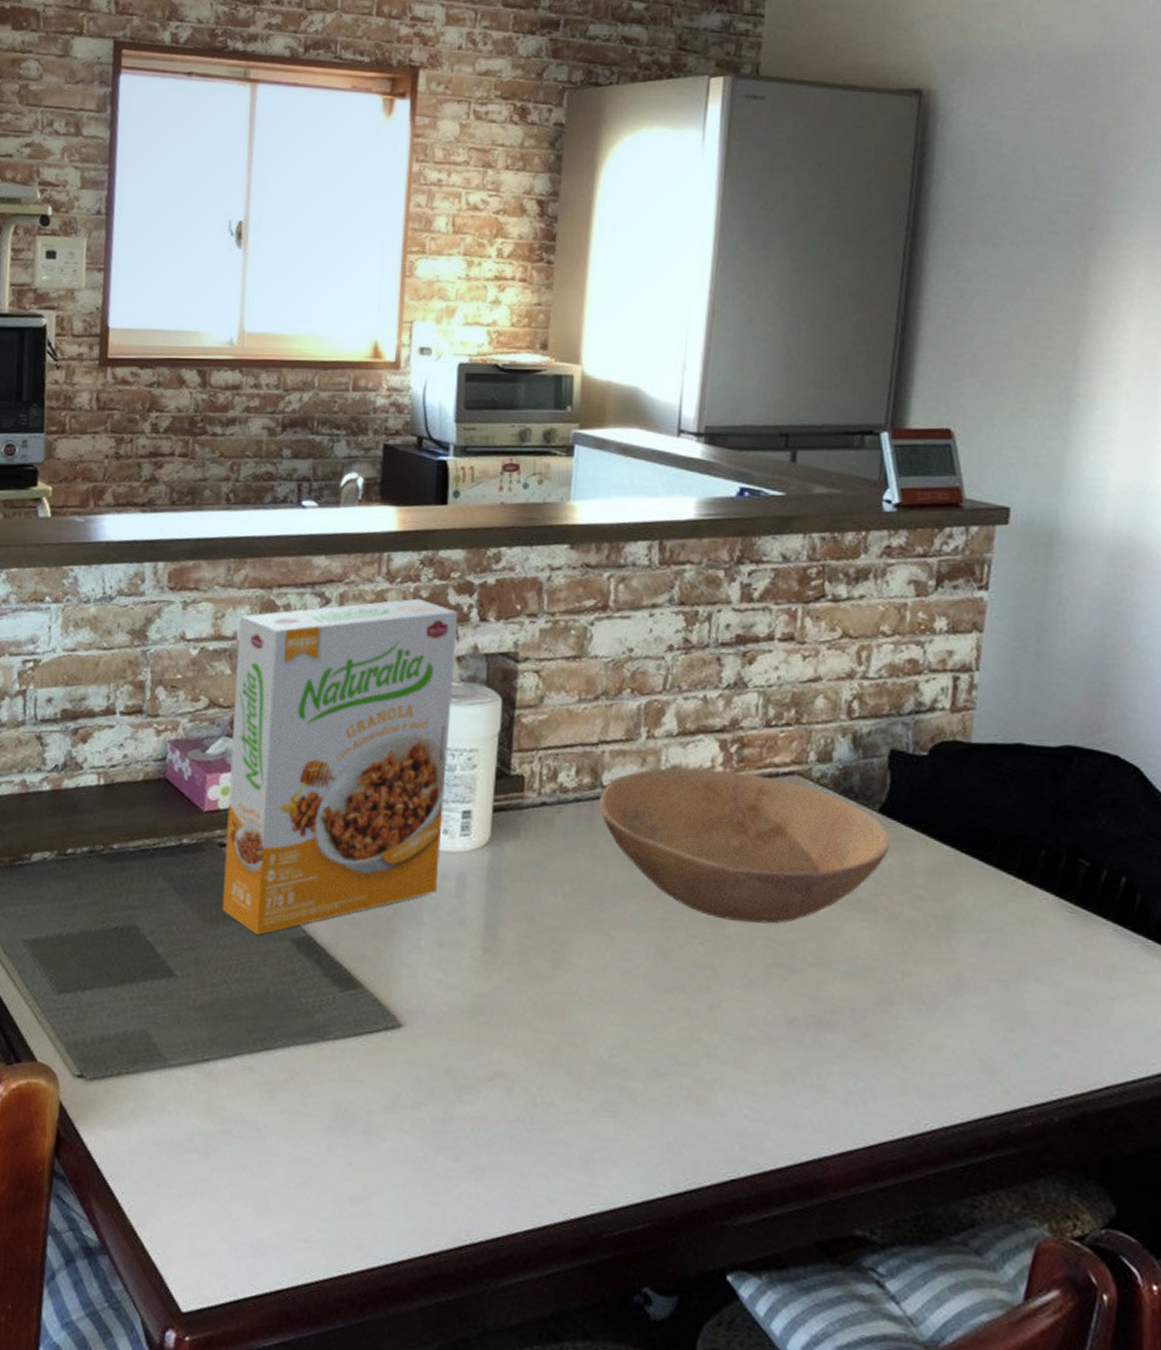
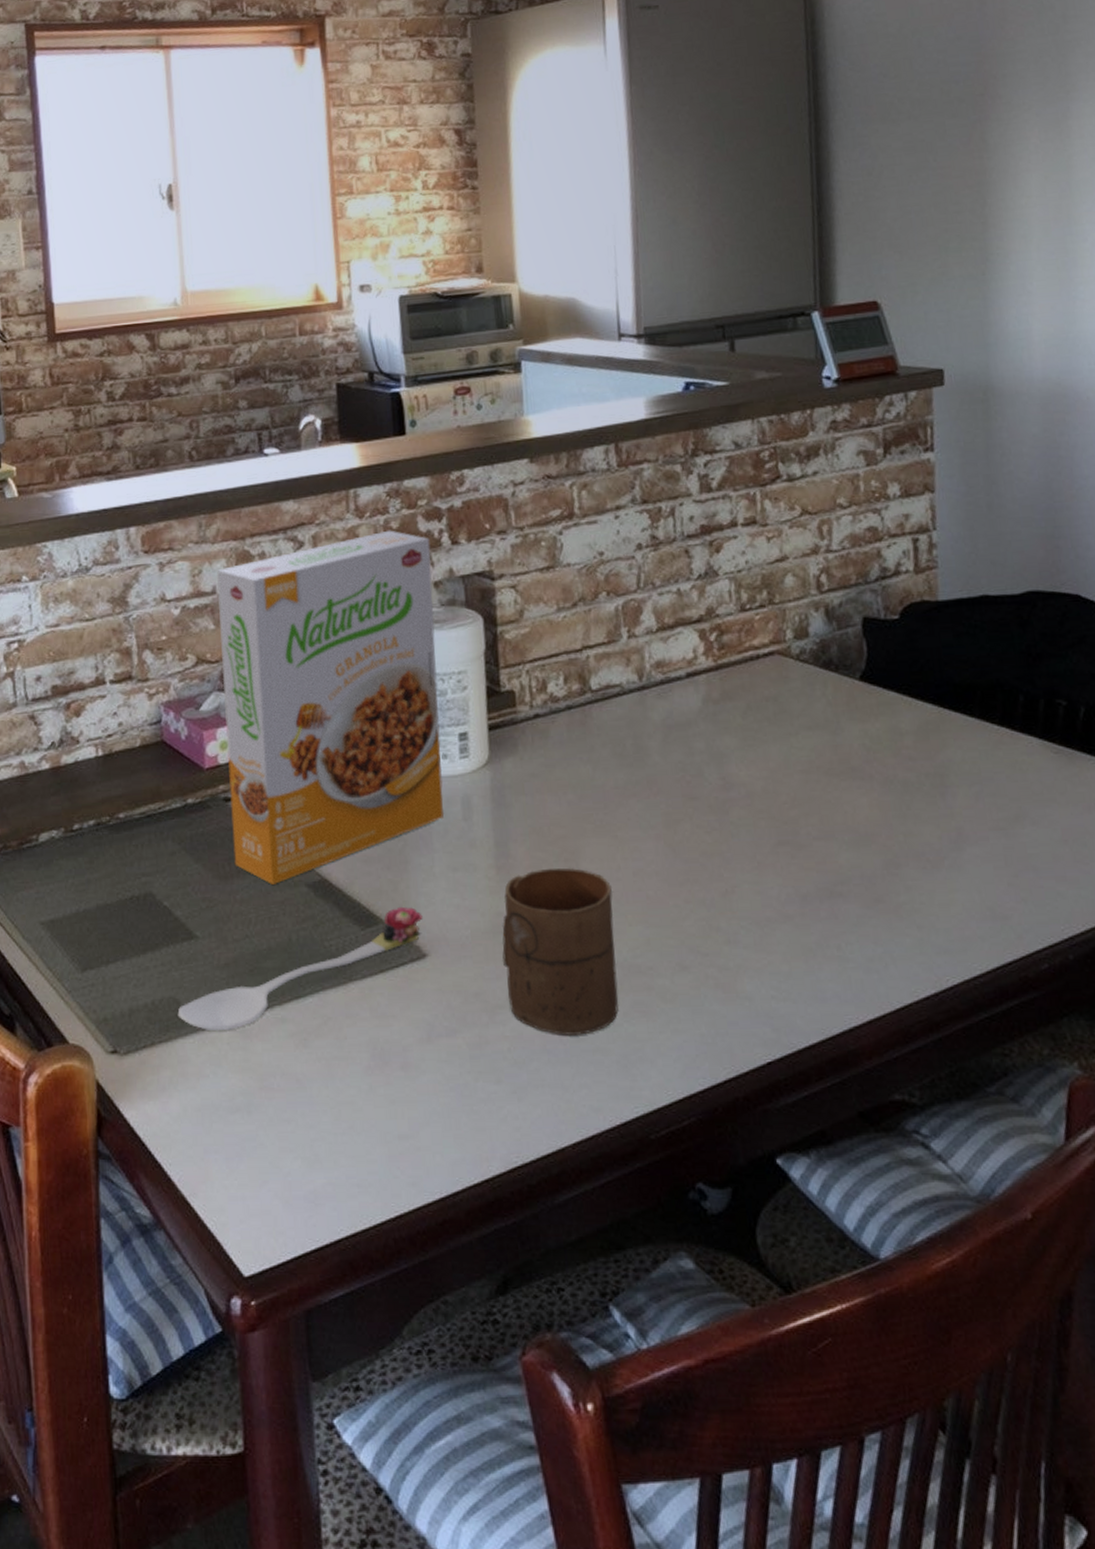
spoon: none [147,974,403,1071] -> present [177,906,423,1030]
cup: none [478,956,597,1126] -> present [502,868,619,1037]
bowl: present [599,767,890,924] -> none [590,658,876,806]

